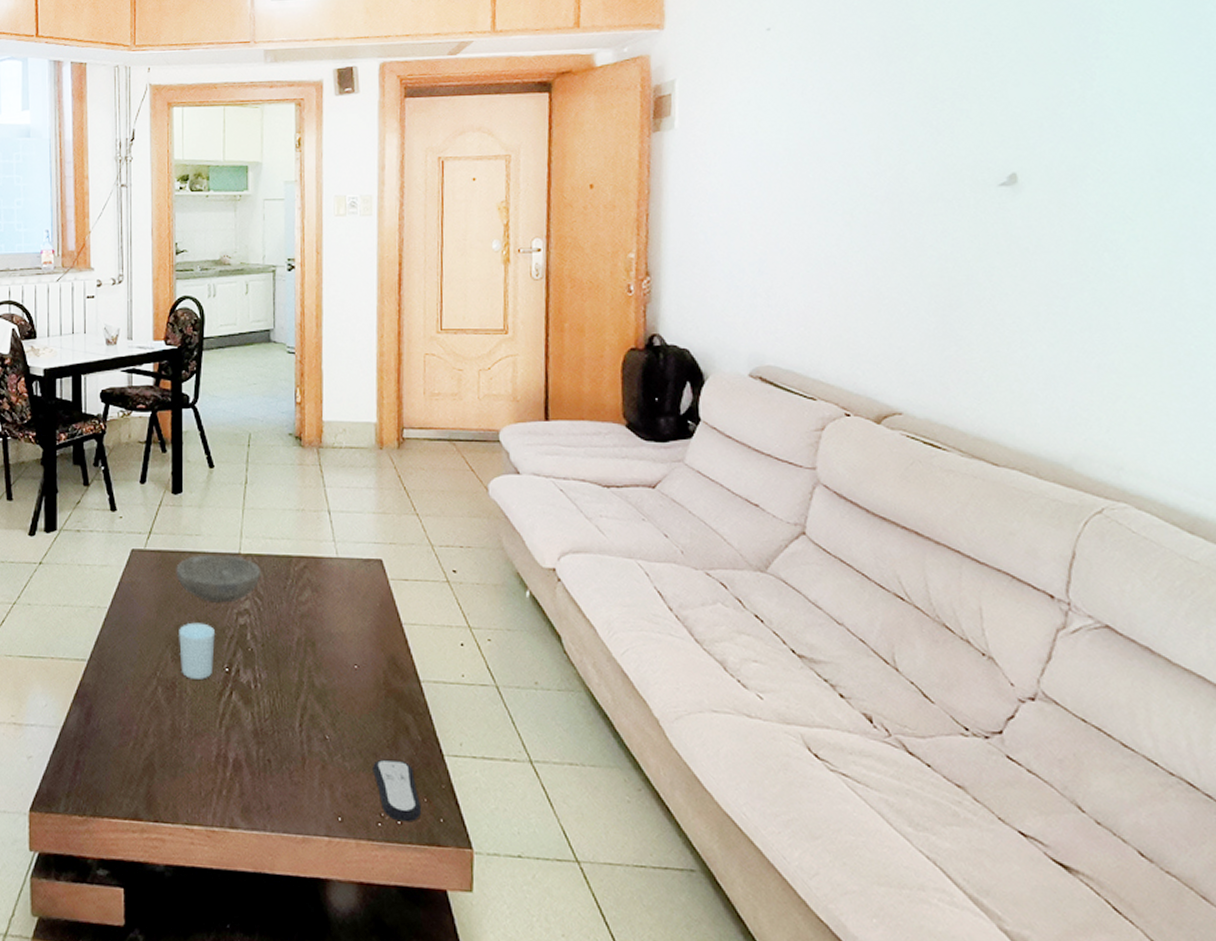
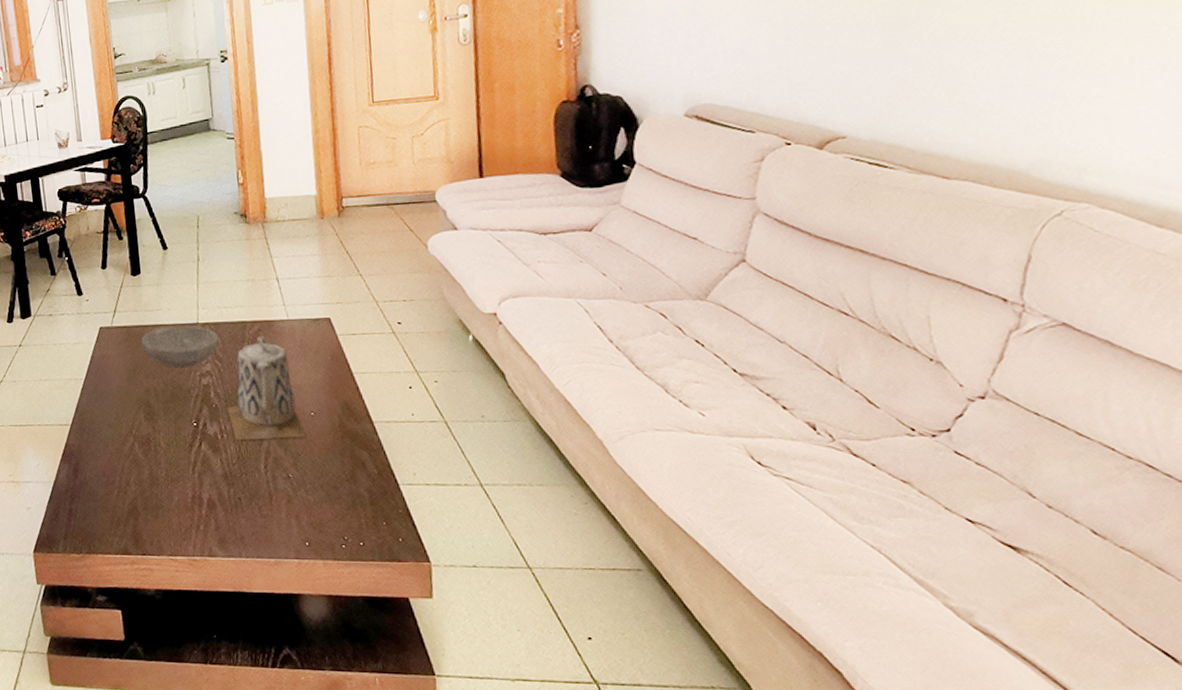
cup: present [179,622,215,679] -> none [149,386,183,434]
teapot: none [263,574,348,694] -> present [226,337,307,441]
remote control: present [373,759,422,822] -> none [334,491,382,543]

